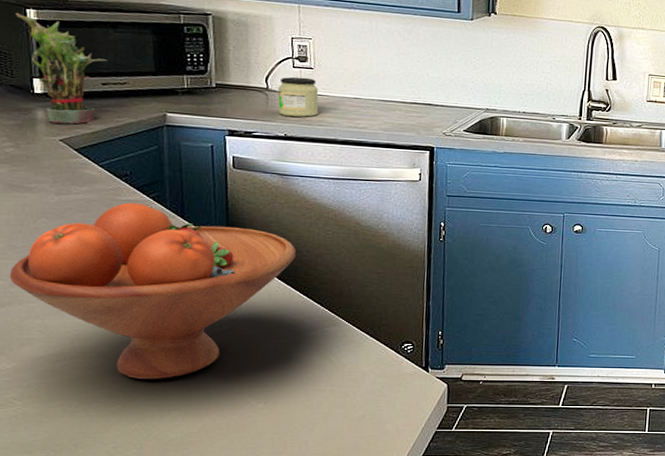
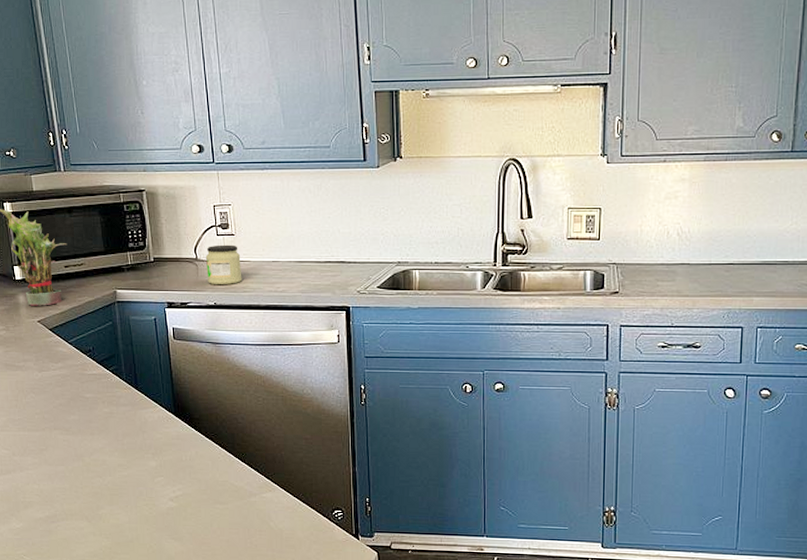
fruit bowl: present [9,202,297,380] -> none [11,376,233,541]

